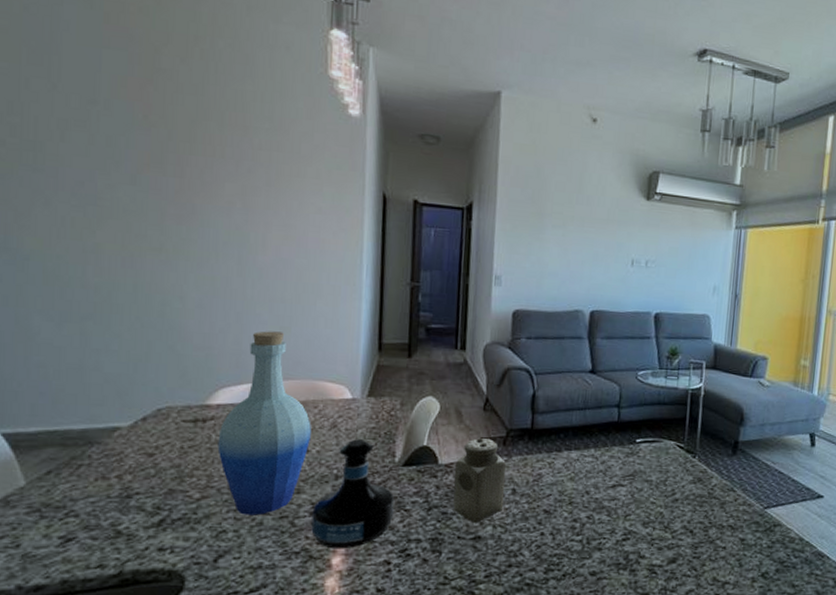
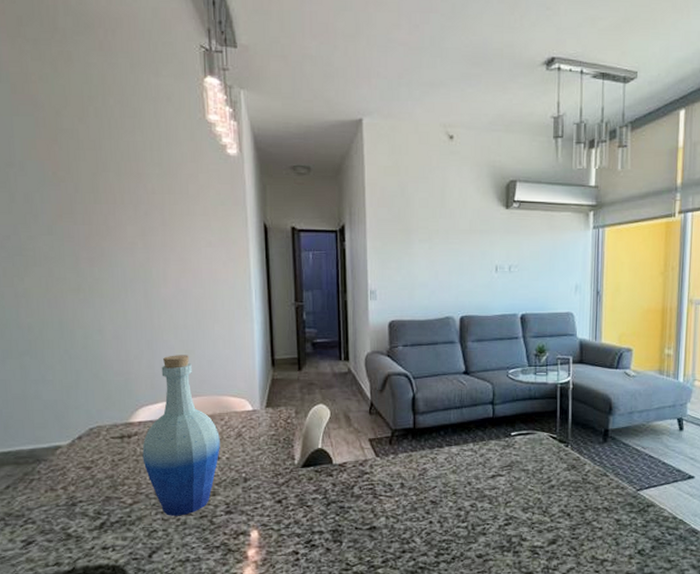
tequila bottle: present [311,439,395,549] -> none [227,446,298,542]
salt shaker: present [453,438,507,523] -> none [347,439,394,515]

